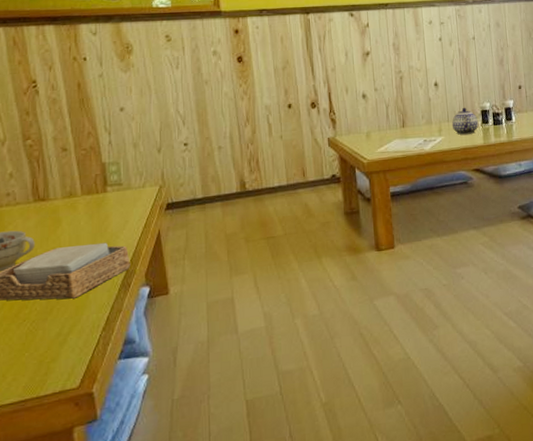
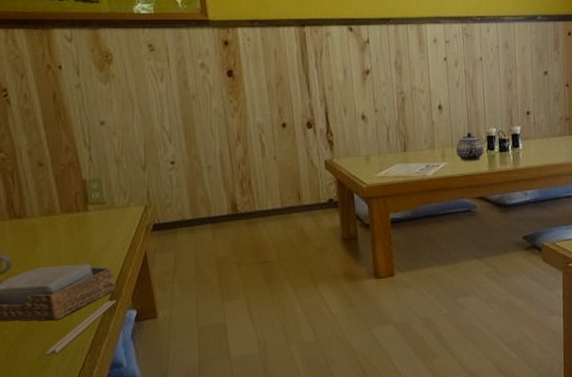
chopsticks: none [63,277,130,333] -> present [46,300,116,356]

